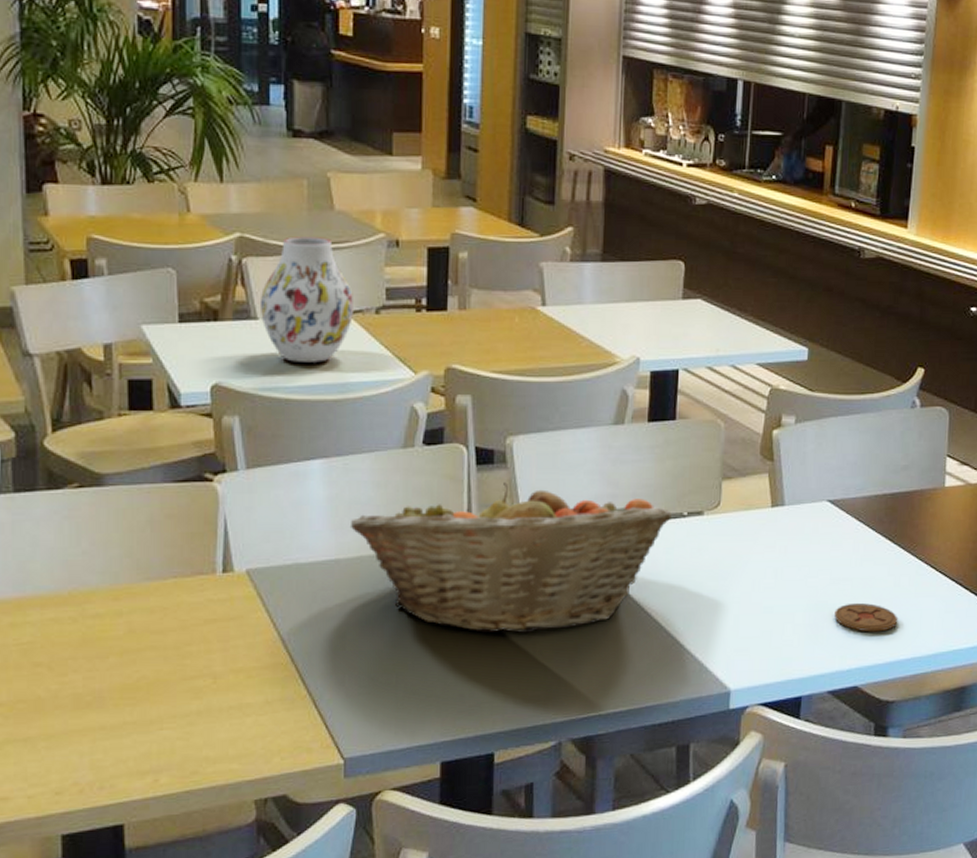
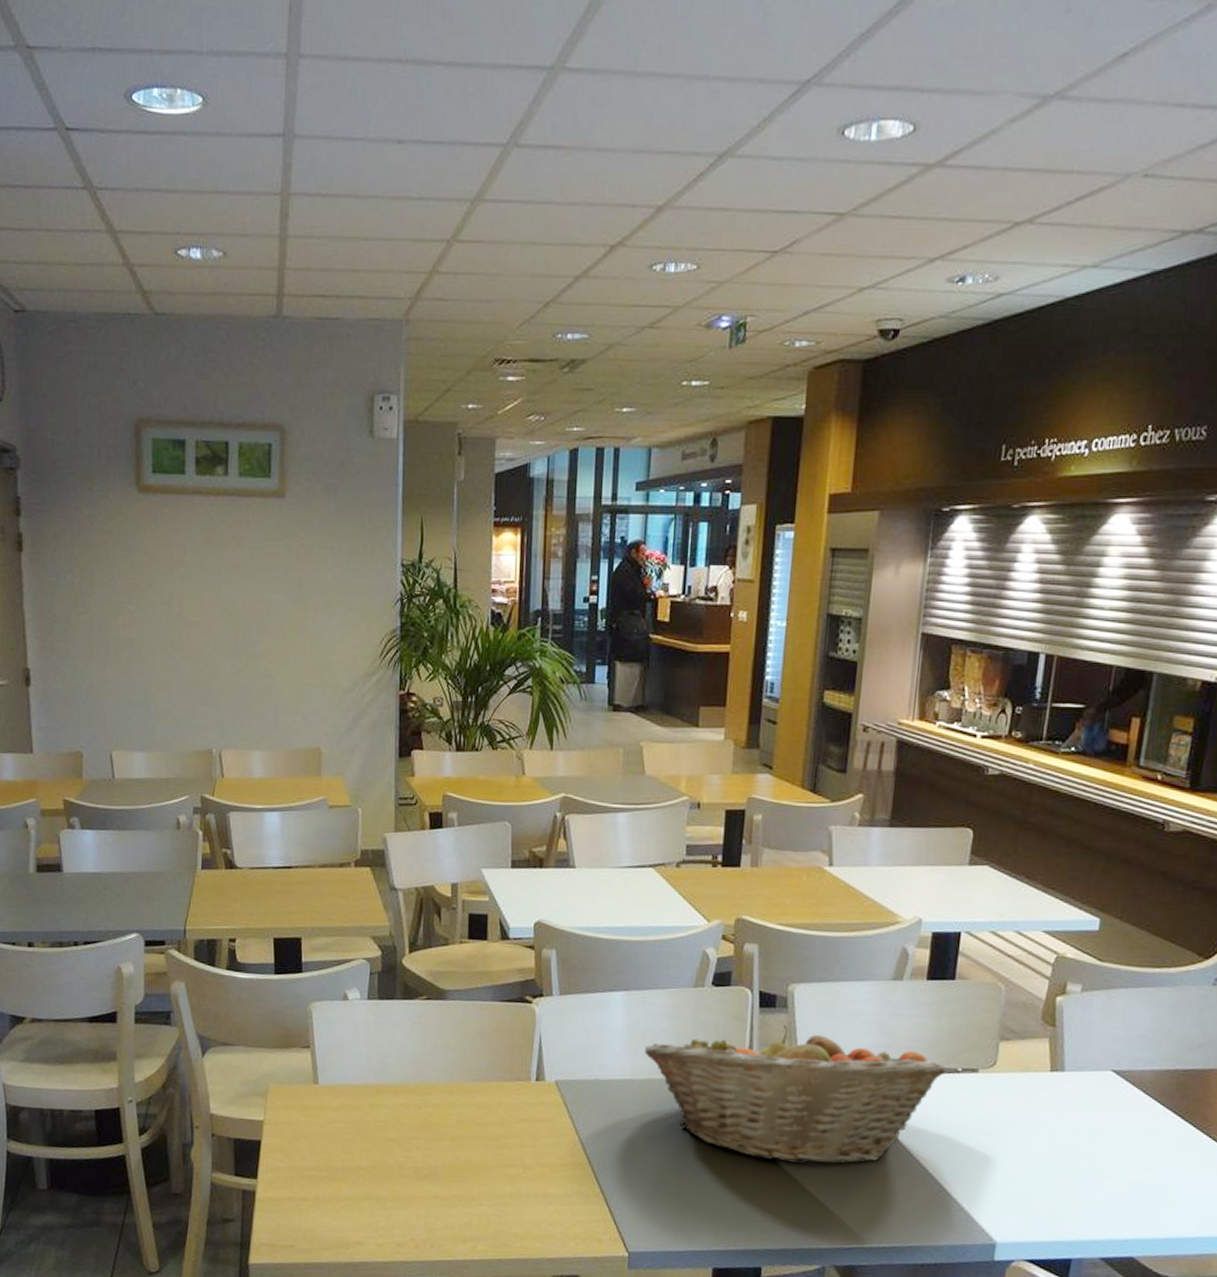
vase: present [259,236,353,362] -> none [577,797,658,908]
coaster: present [834,602,898,632] -> none [1112,1174,1184,1207]

